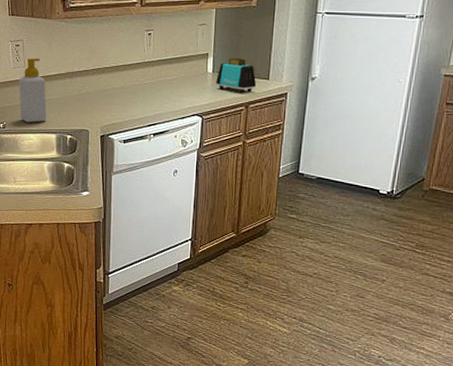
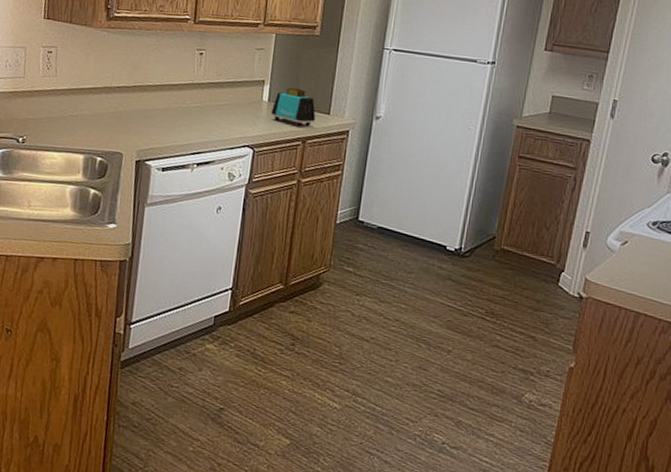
soap bottle: present [18,58,47,123] -> none [44,67,78,140]

